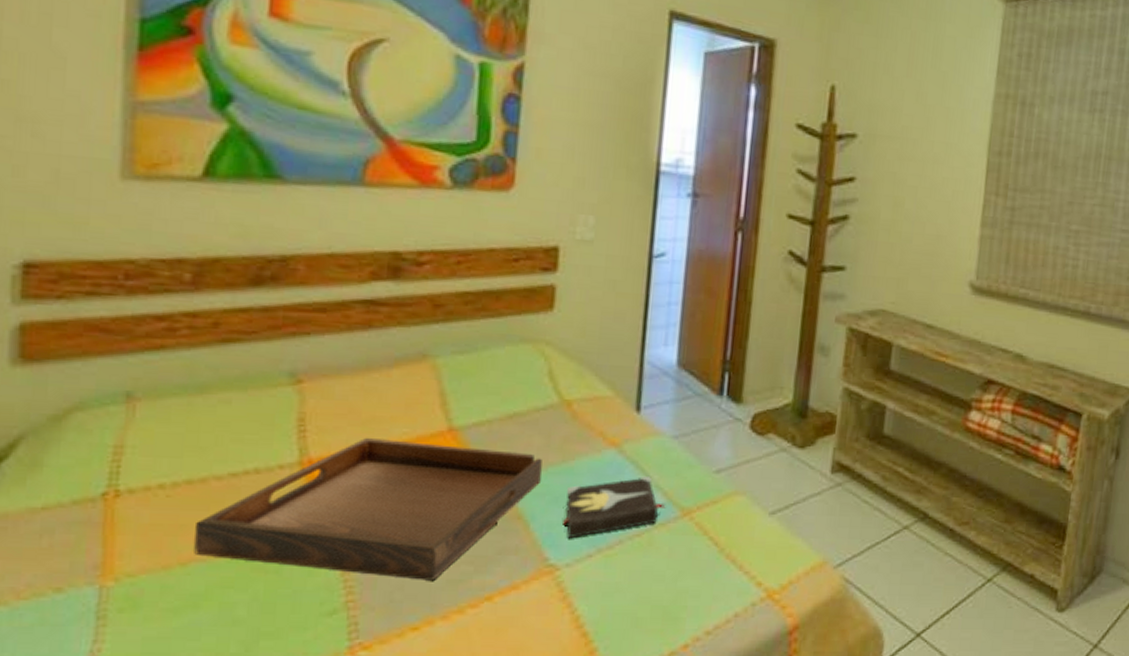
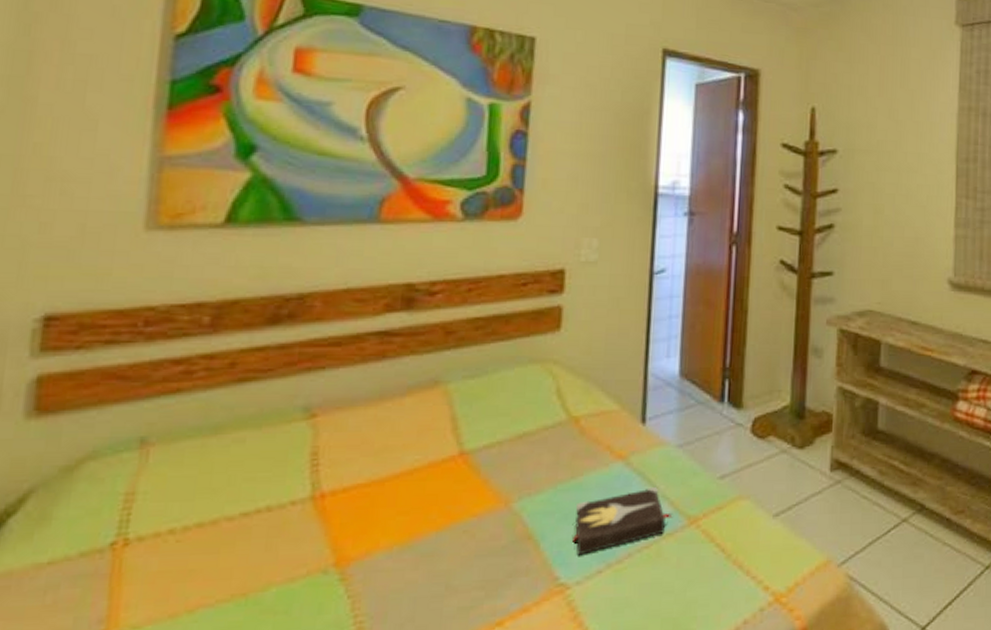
serving tray: present [194,437,543,580] -> none [202,466,552,610]

